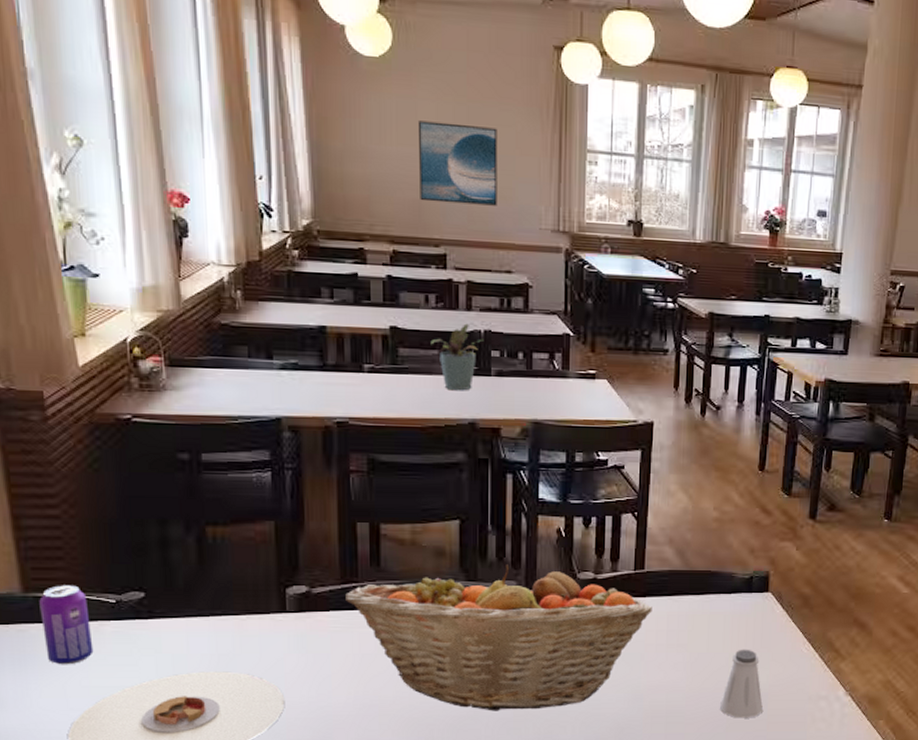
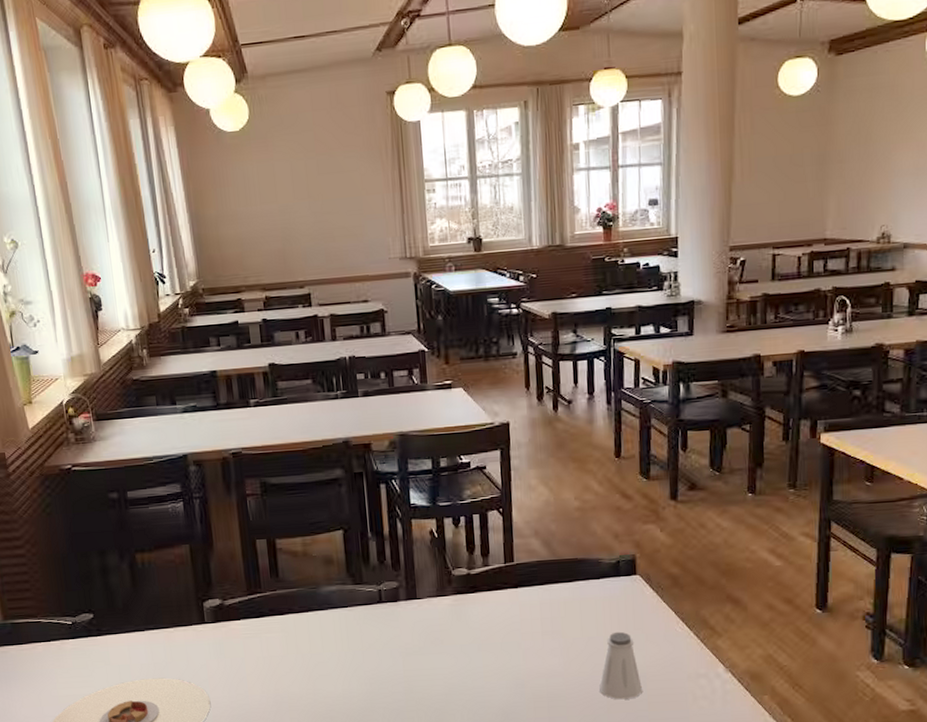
beverage can: present [39,585,94,665] -> none [15,611,59,679]
fruit basket: present [345,564,652,711] -> none [252,567,525,703]
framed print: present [417,120,497,206] -> none [276,174,350,250]
potted plant: present [430,323,484,391] -> none [304,352,350,414]

